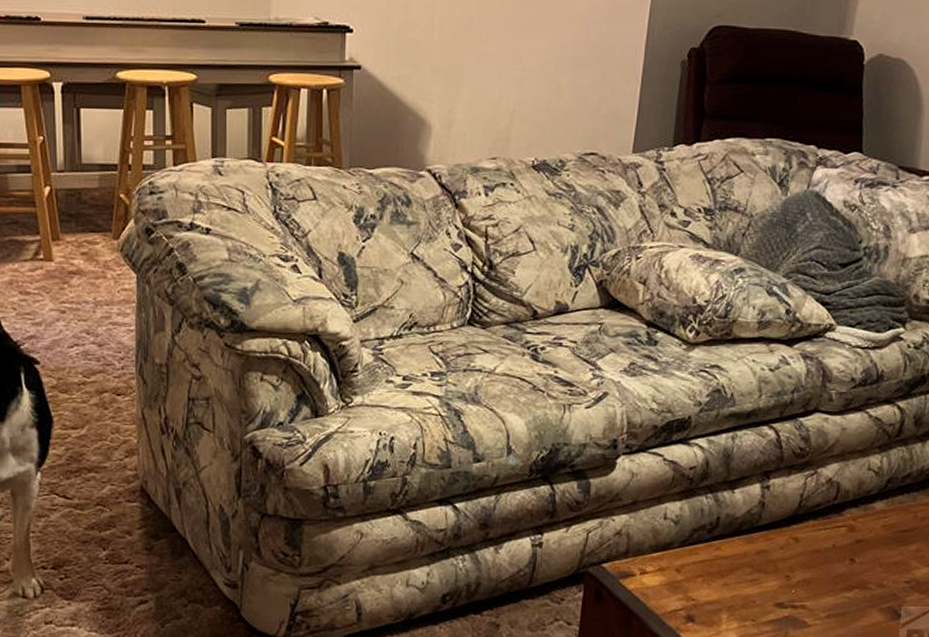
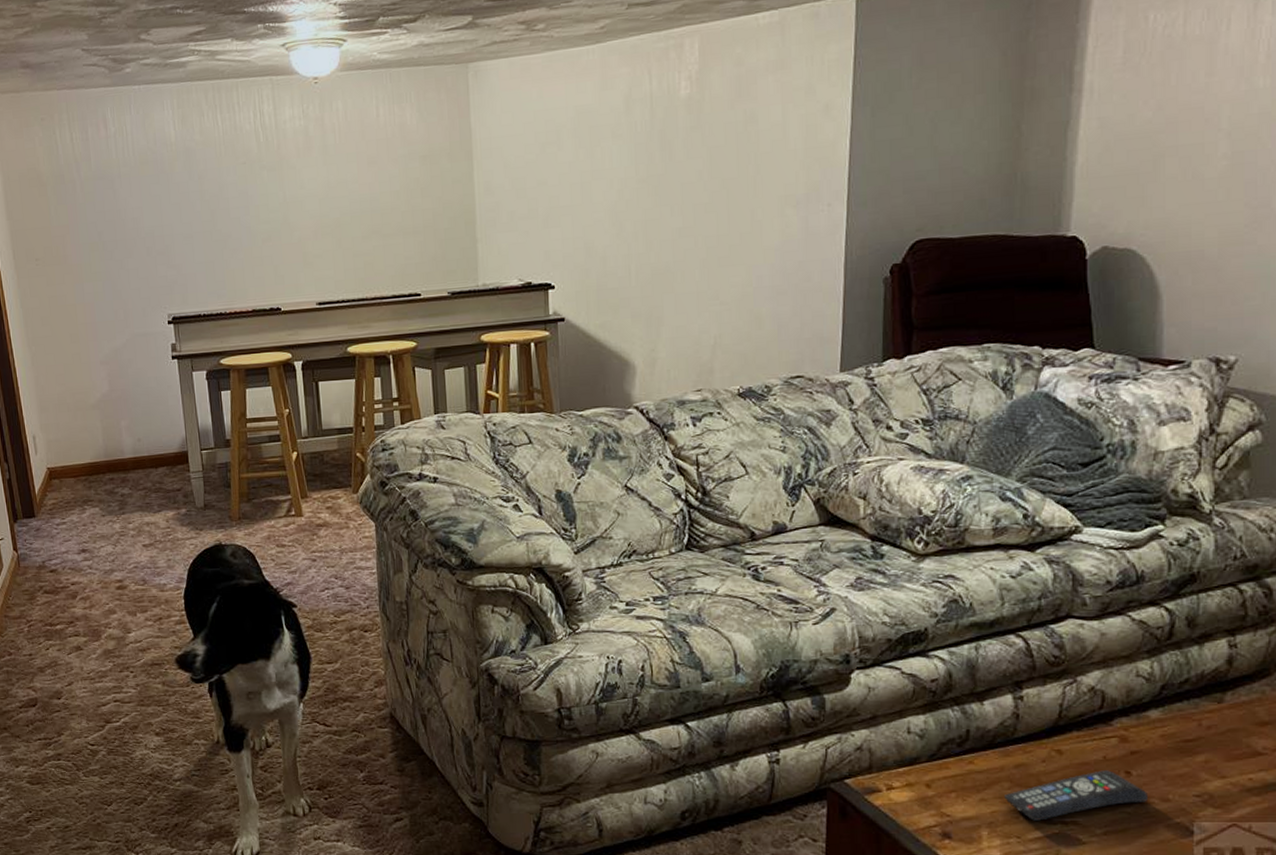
remote control: none [744,557,867,605] -> present [1003,770,1149,821]

